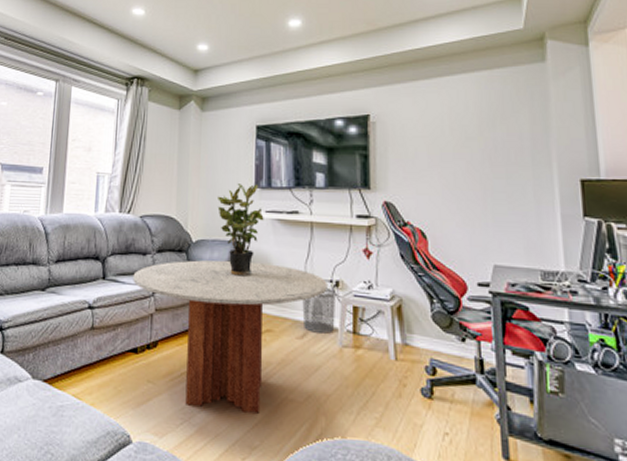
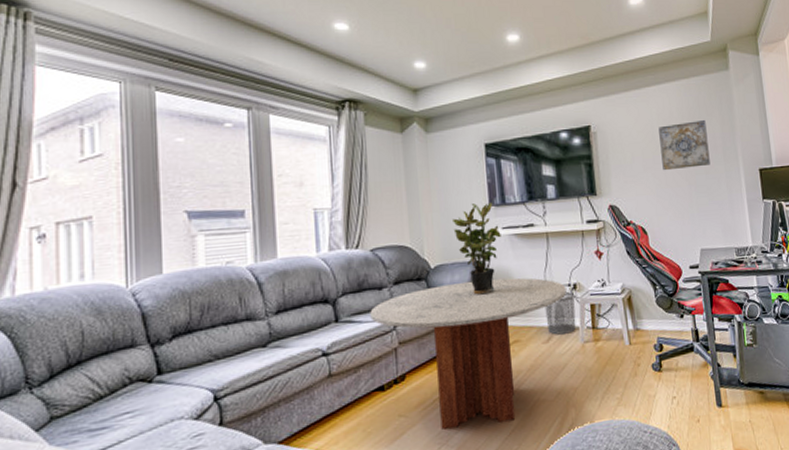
wall art: none [450,116,514,171] -> present [658,119,710,171]

